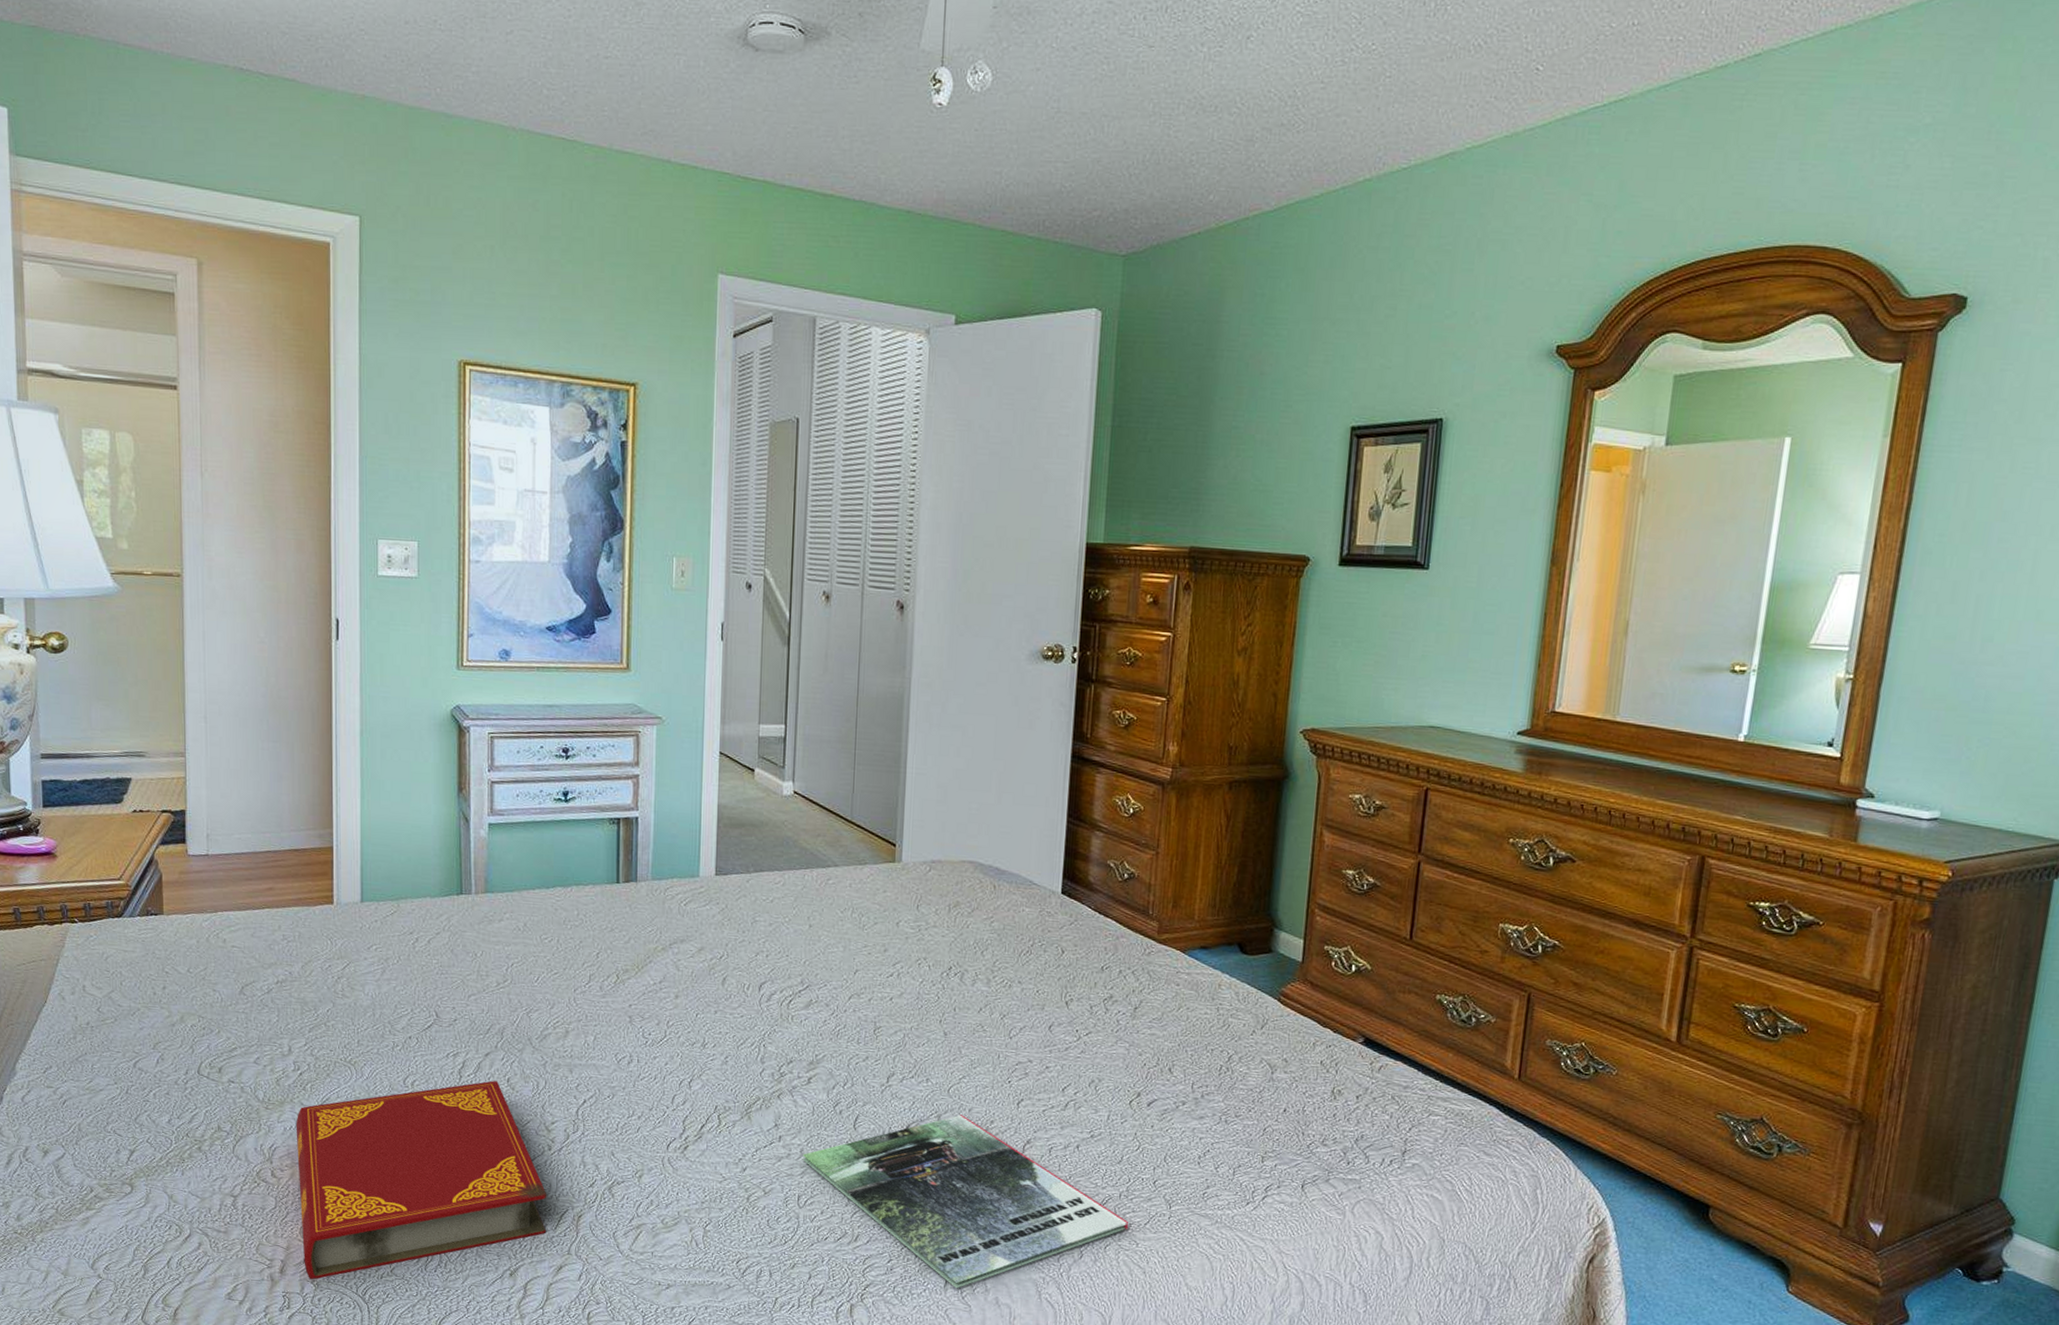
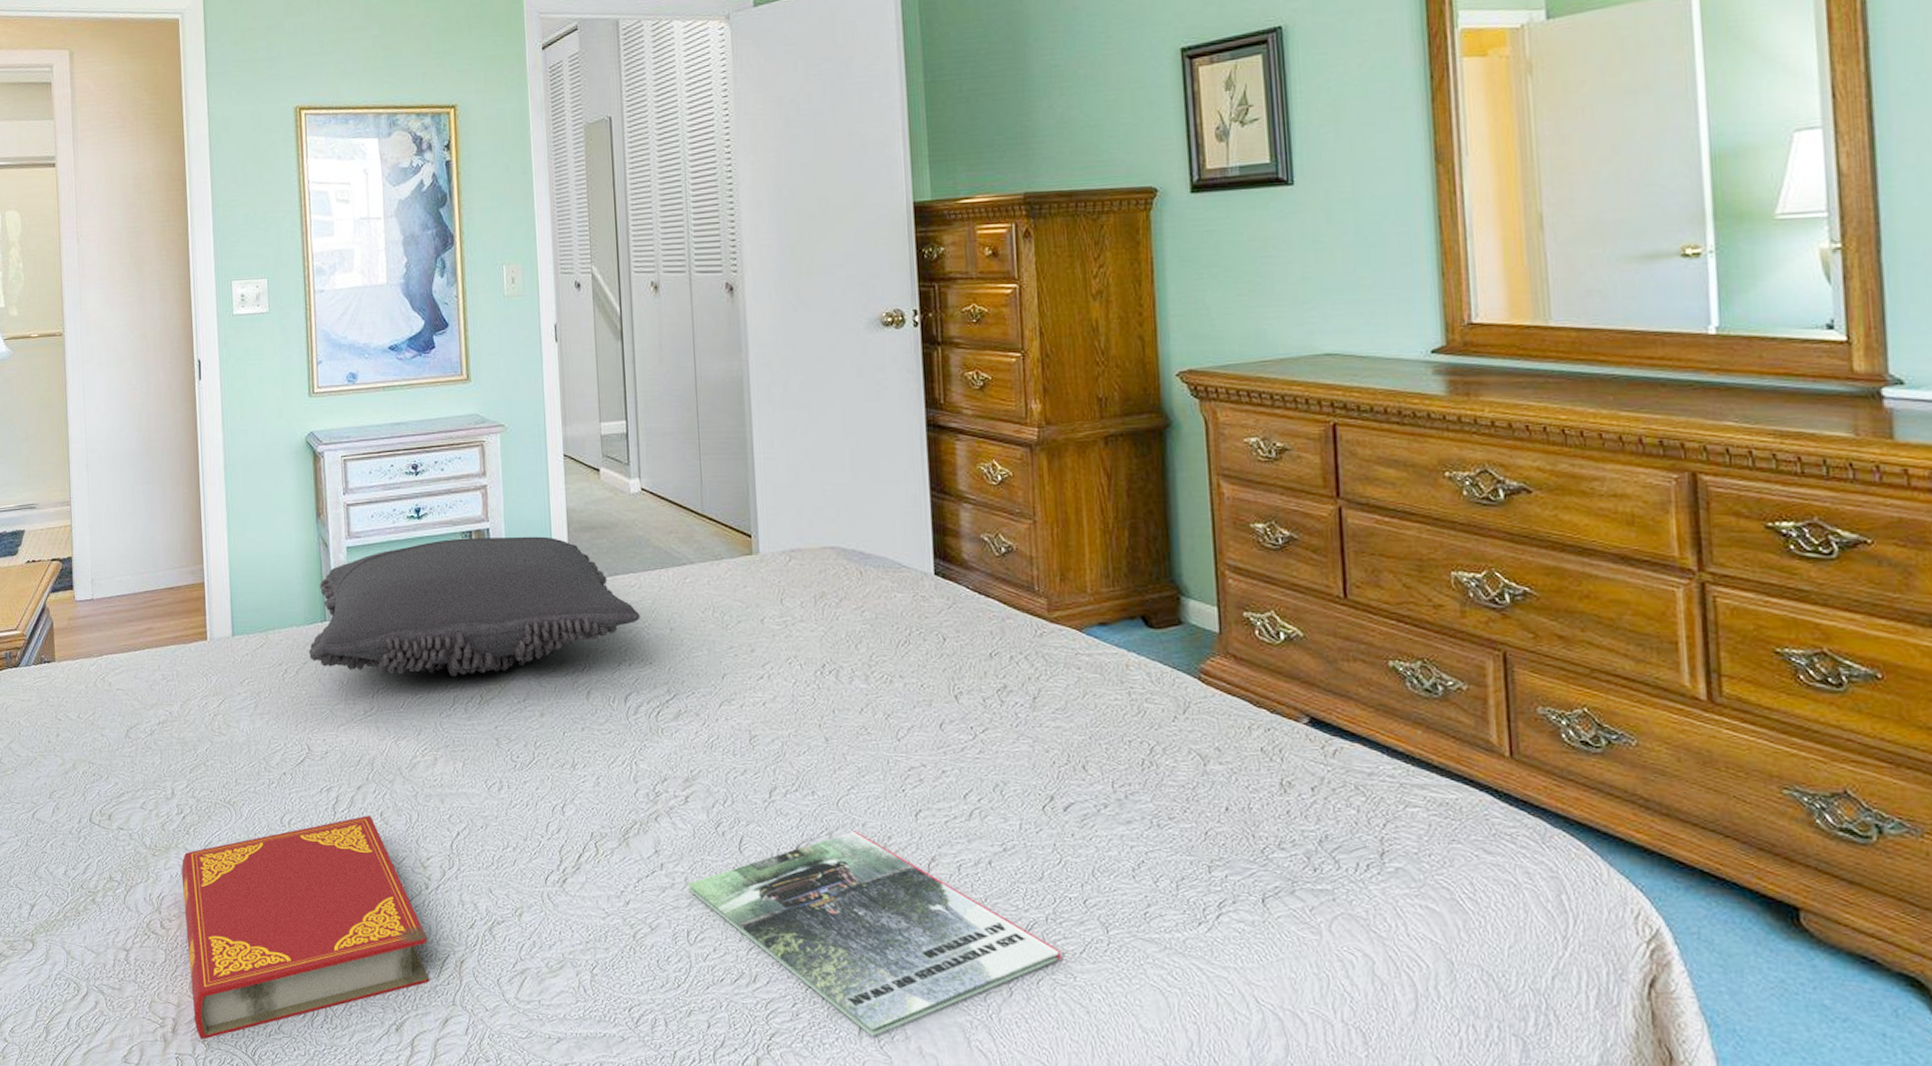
pillow: none [443,824,781,956] -> present [309,536,640,676]

